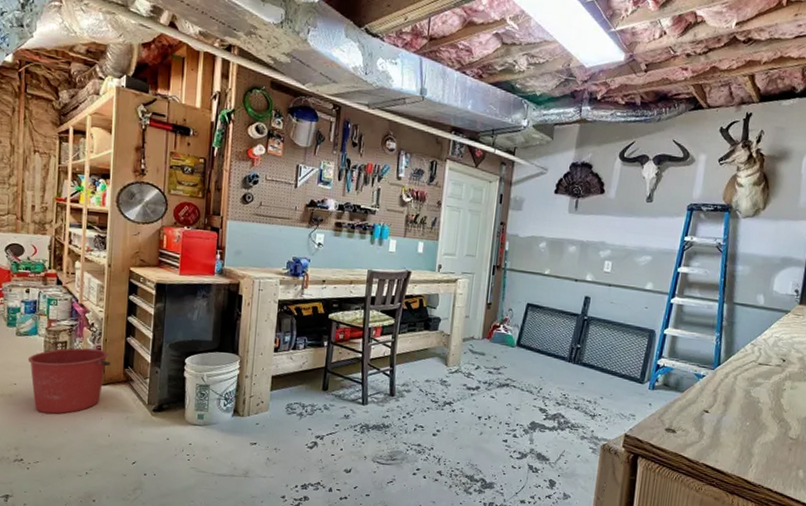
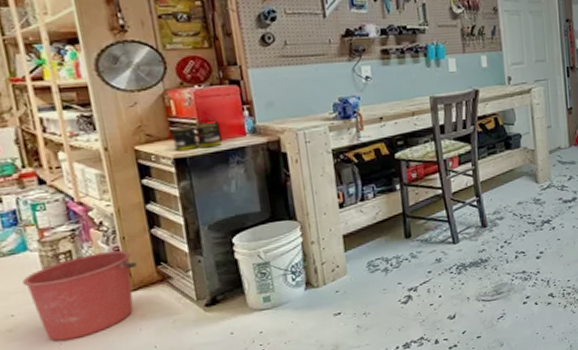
paint can: none [159,252,196,280] -> present [171,116,222,152]

